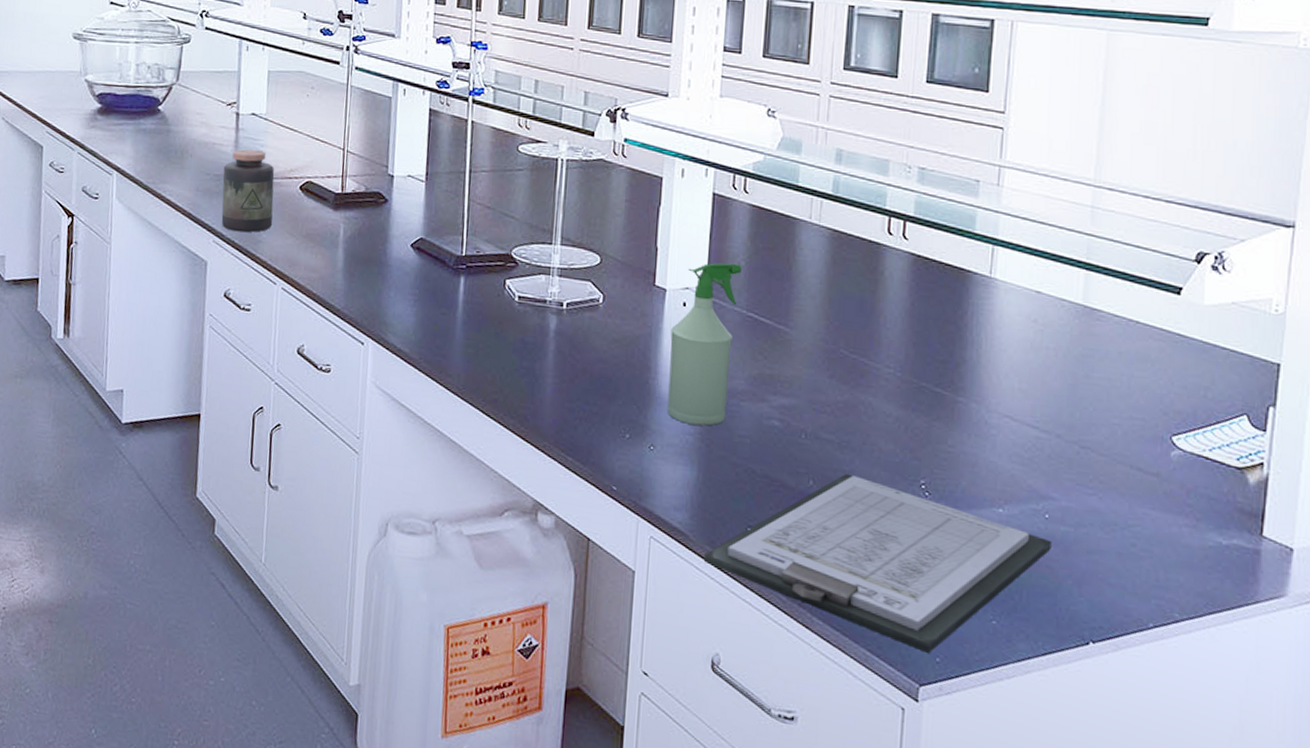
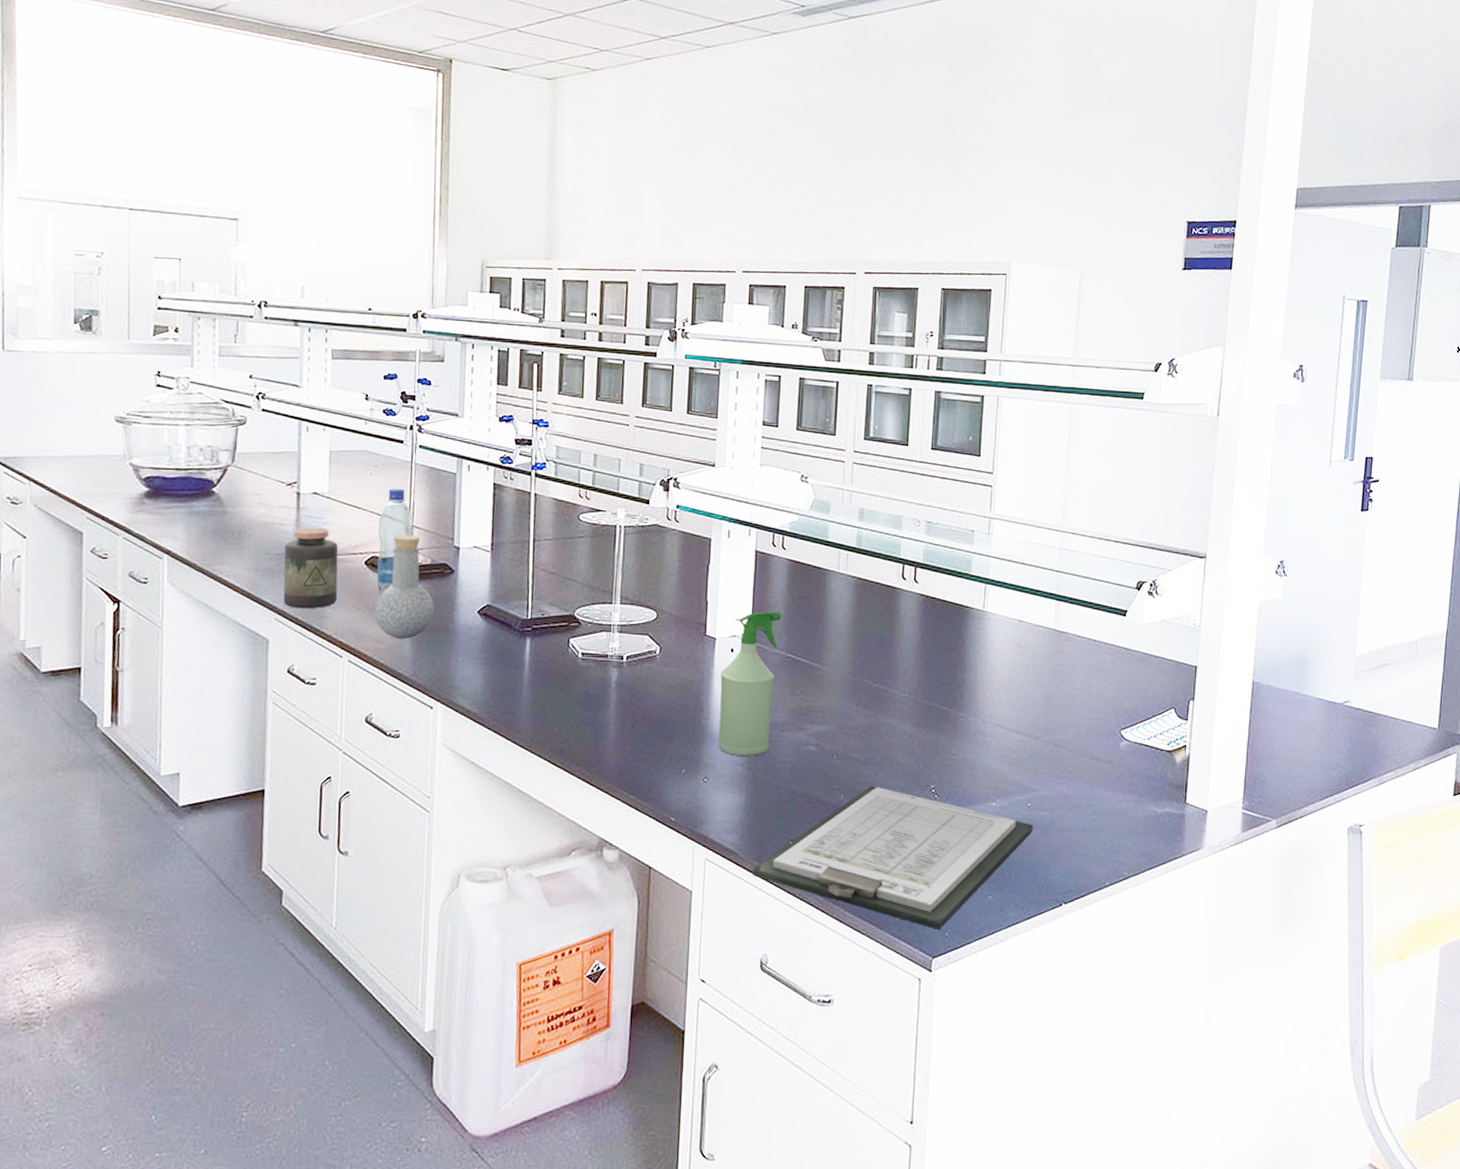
flask: none [307,160,367,270] -> present [374,535,434,639]
bottle: none [311,111,348,223] -> present [376,488,414,596]

